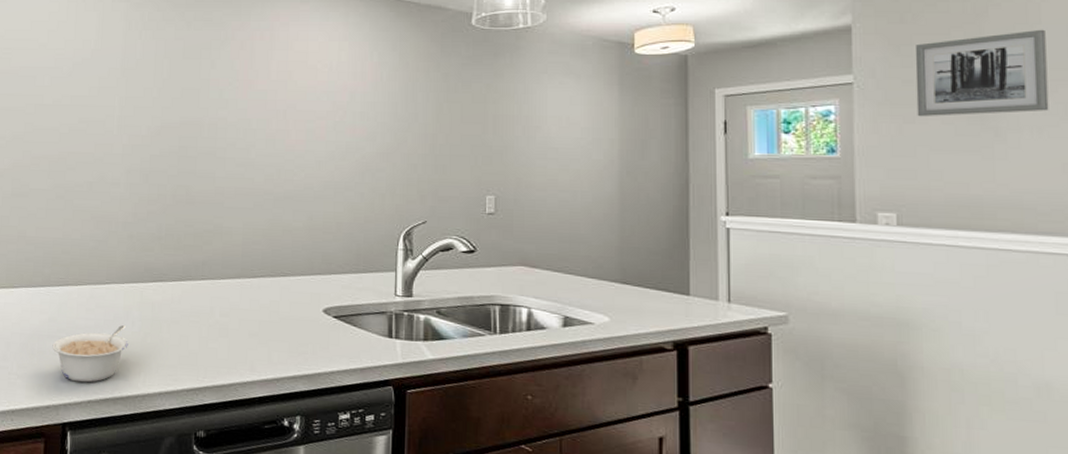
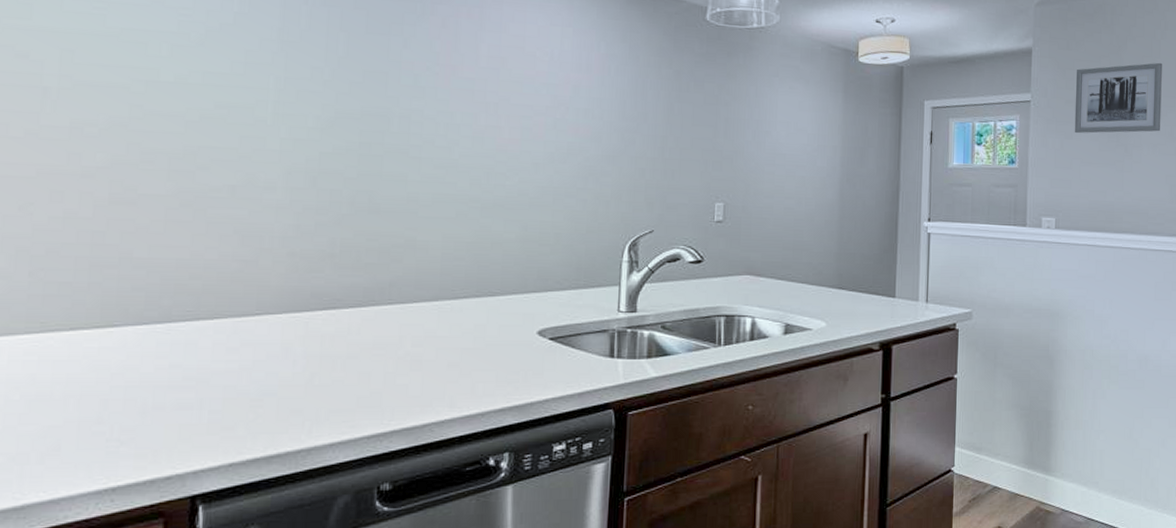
legume: present [52,325,128,383] -> none [175,366,288,442]

